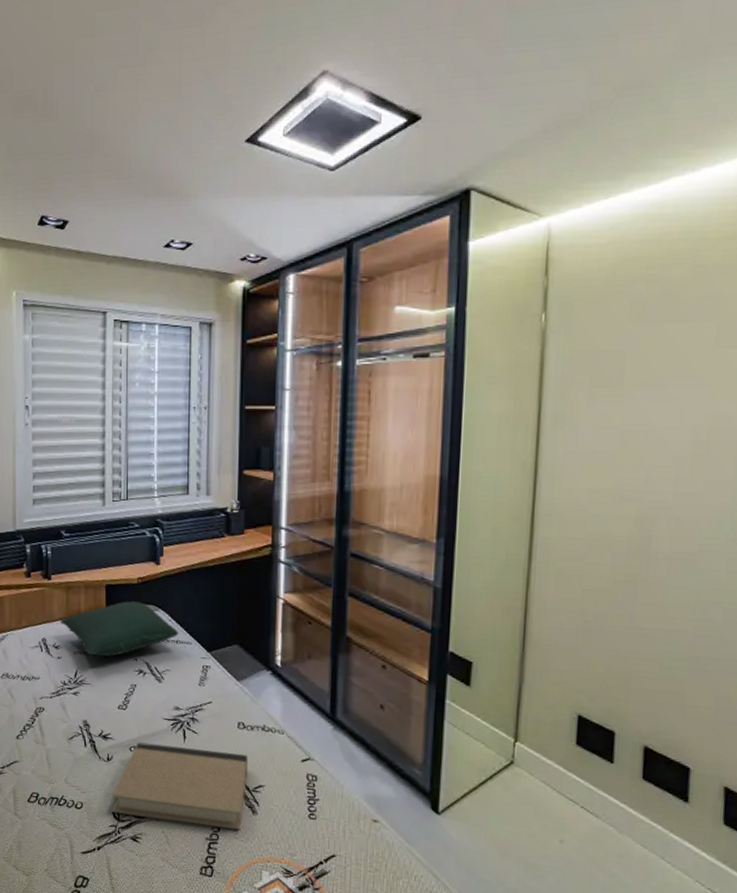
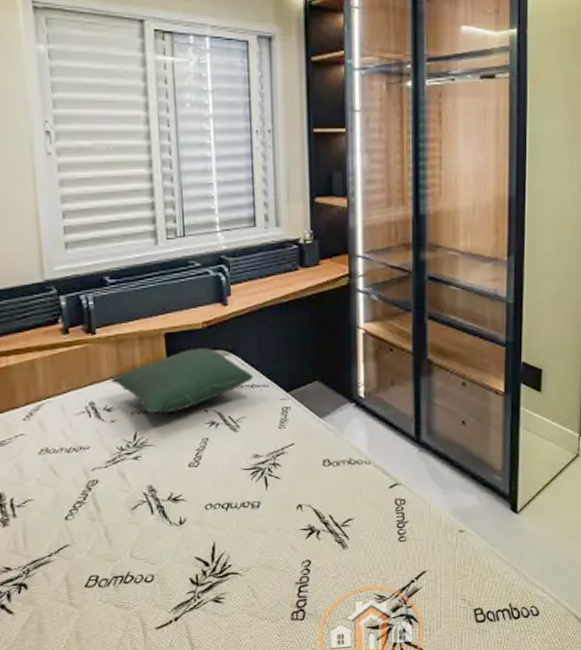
book: present [111,742,249,830] -> none [187,492,336,578]

